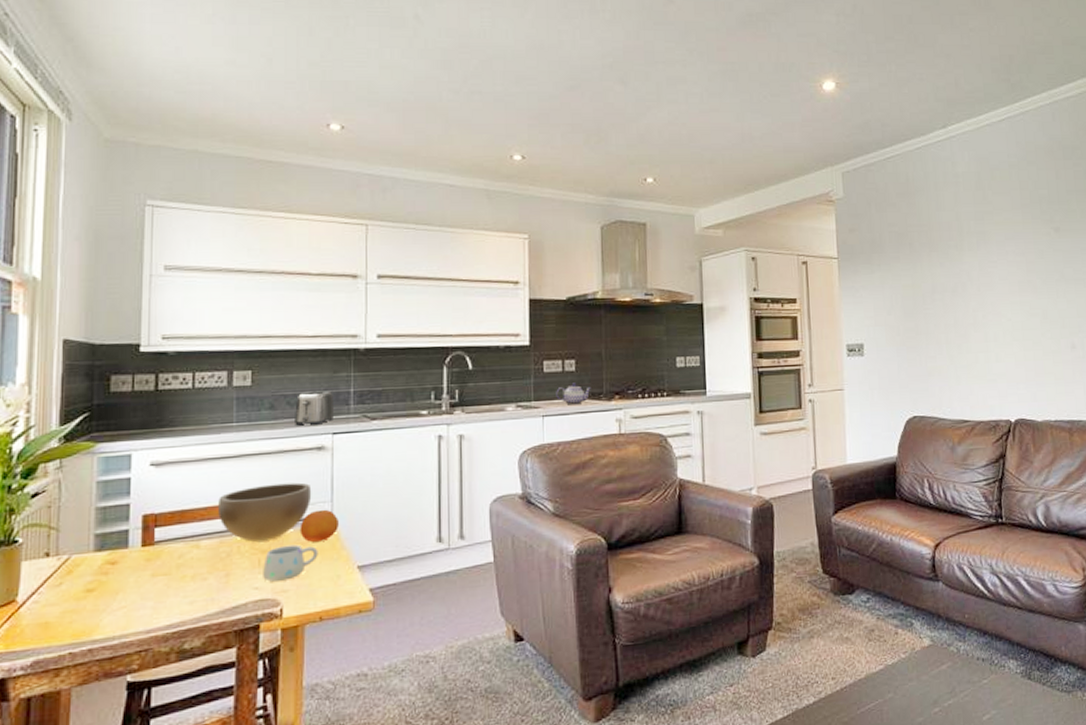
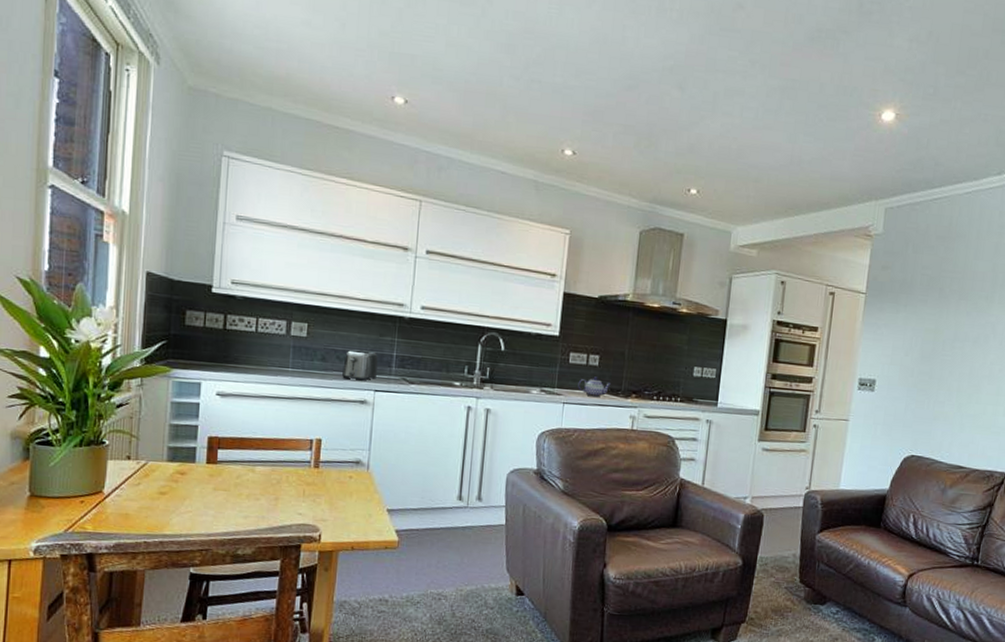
bowl: present [218,482,312,542] -> none [272,427,353,475]
mug: present [263,544,318,582] -> none [306,481,355,512]
fruit: present [299,509,339,542] -> none [340,455,374,483]

